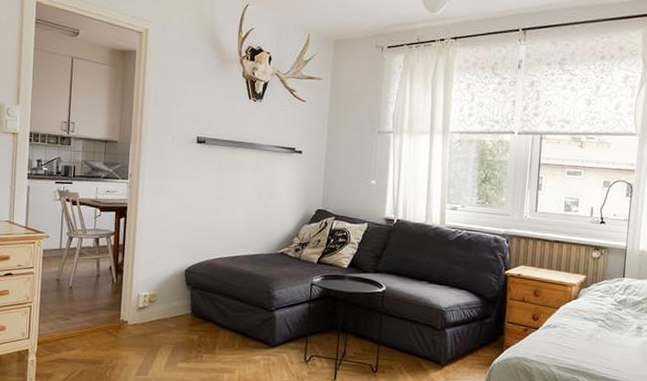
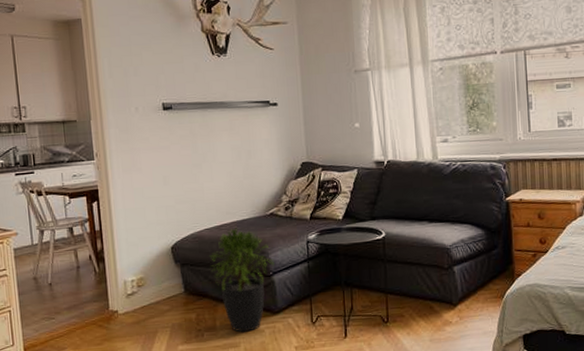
potted plant: none [218,261,278,360] -> present [209,228,275,332]

